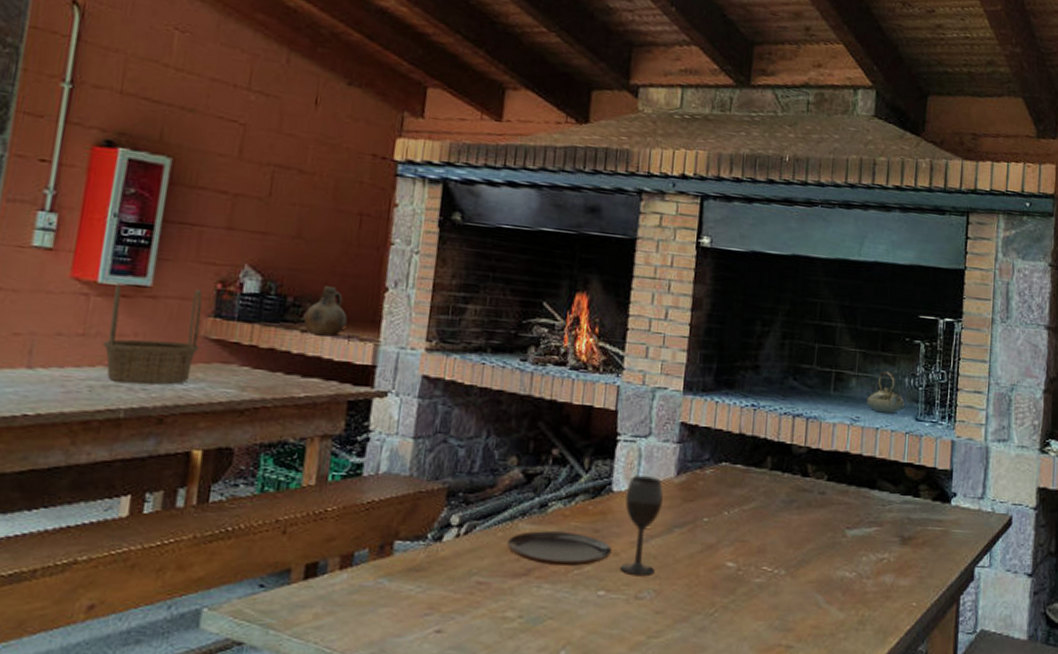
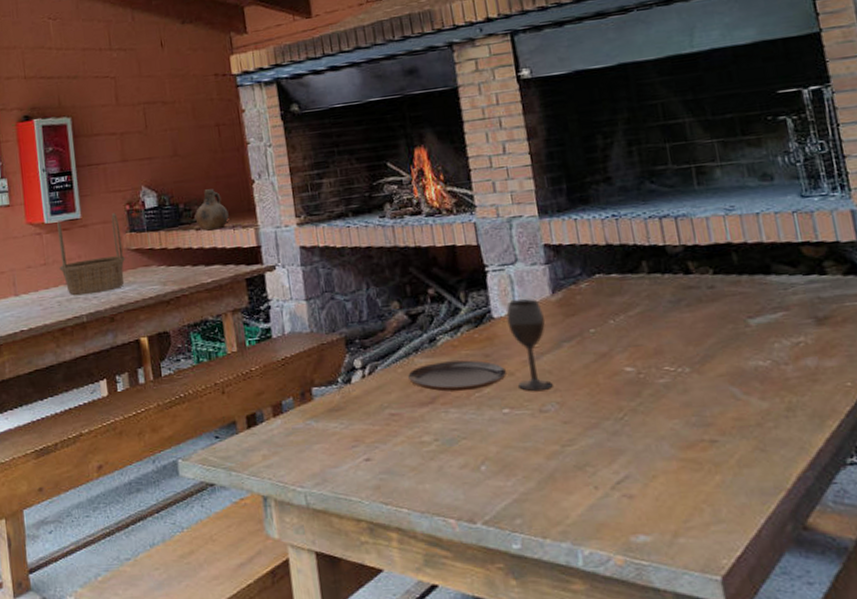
teakettle: present [866,371,905,415] -> none [737,154,784,198]

